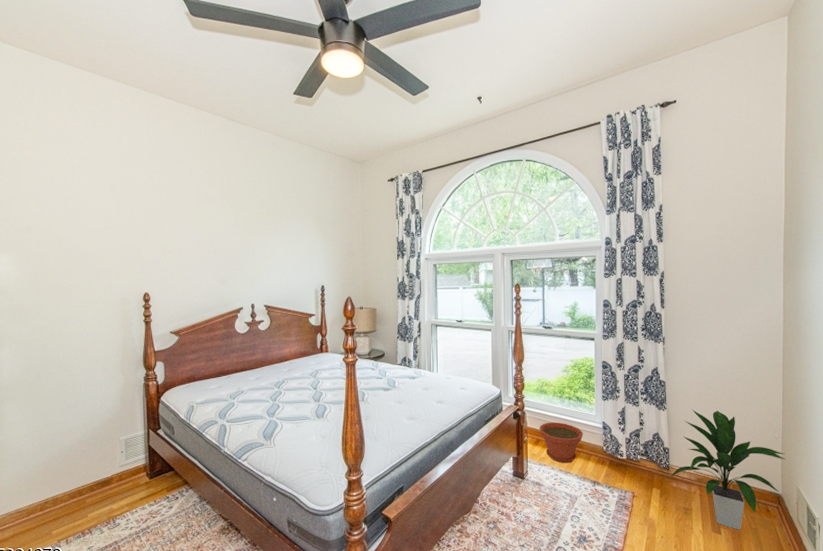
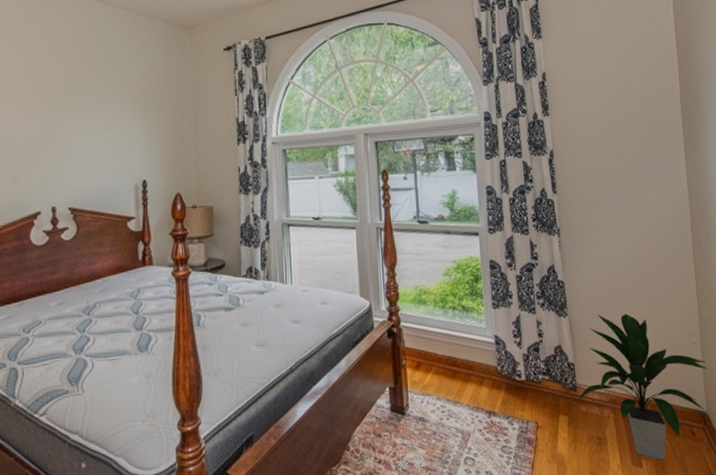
plant pot: present [539,422,583,463] -> none [419,338,473,391]

